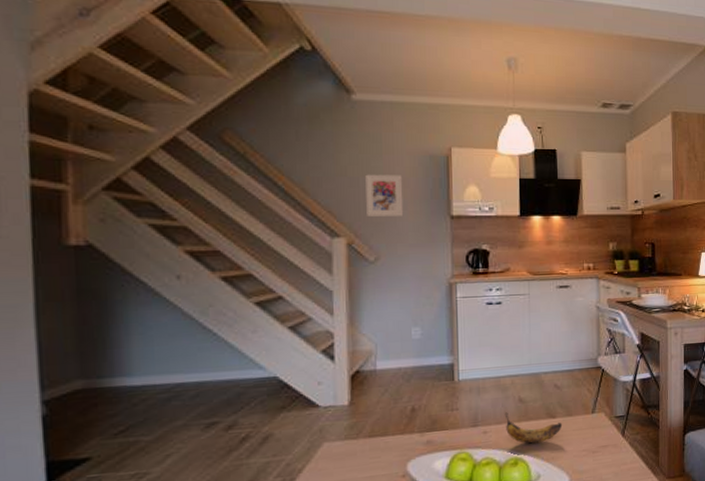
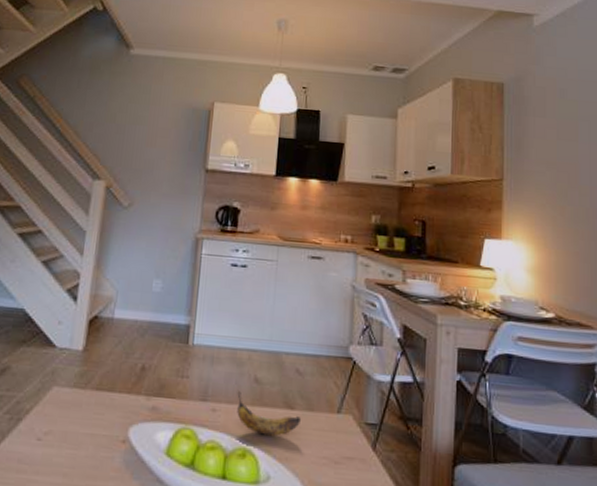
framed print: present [365,174,404,216] -> none [127,122,165,165]

